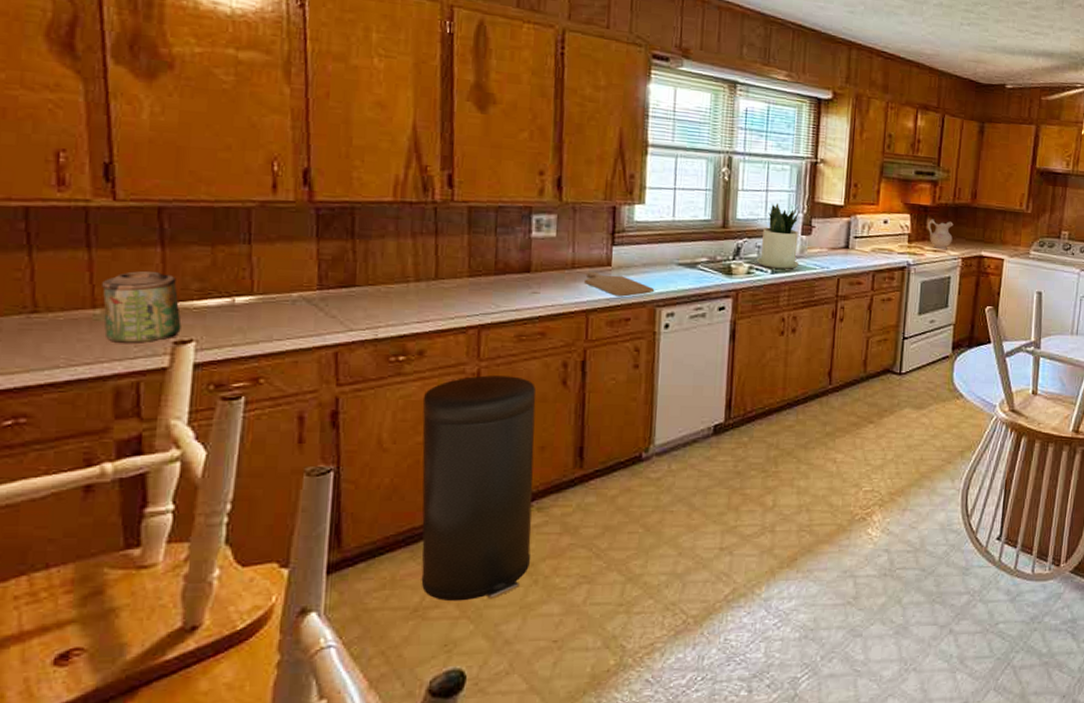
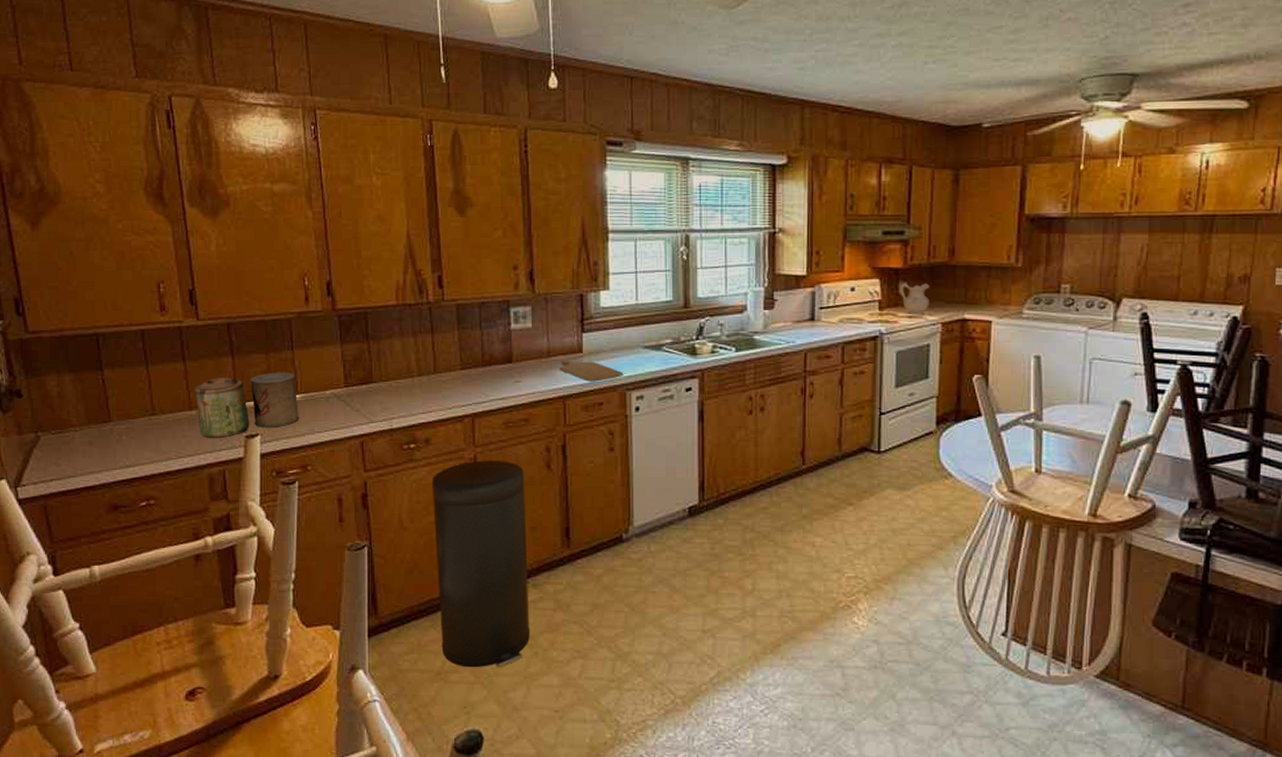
tin can: none [186,268,253,333] -> present [250,372,299,427]
planter: present [756,203,801,269] -> none [719,278,763,346]

